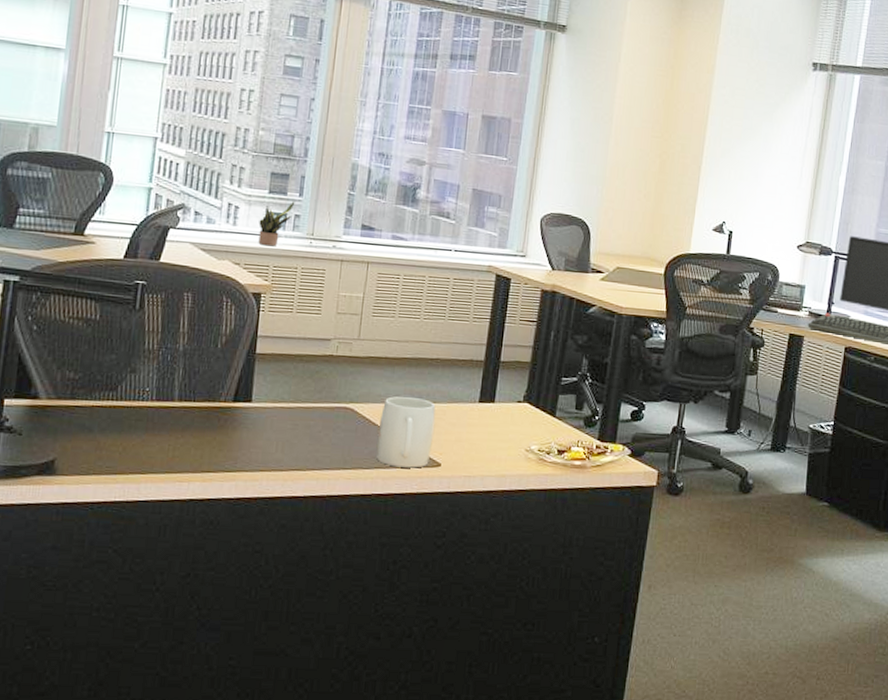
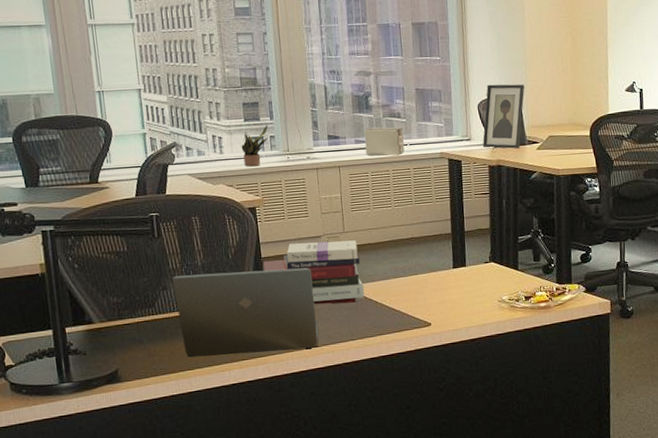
laptop: none [140,358,311,471] -> present [173,267,319,358]
books: none [255,342,372,424] -> present [263,240,365,304]
mug: present [377,396,436,468] -> none [374,272,421,332]
box: none [402,223,451,261] -> present [364,127,405,156]
picture frame: none [538,197,599,275] -> present [482,84,525,149]

